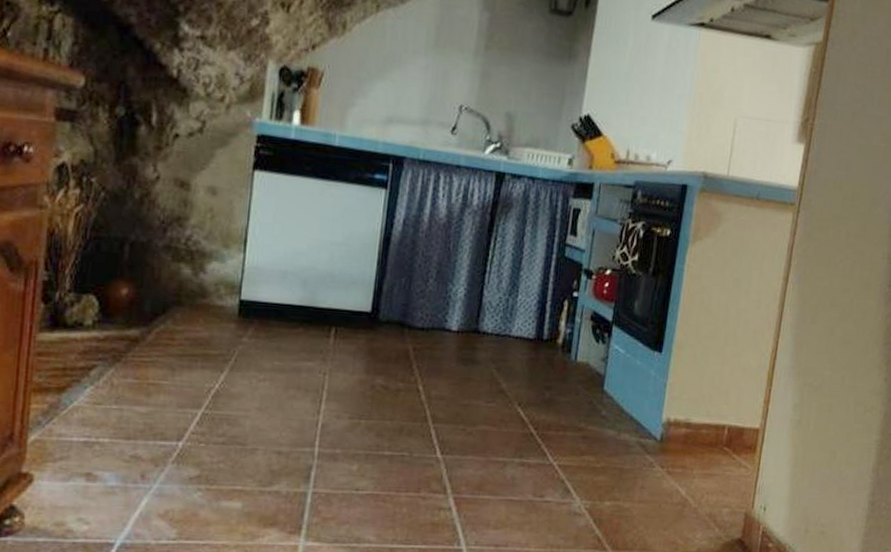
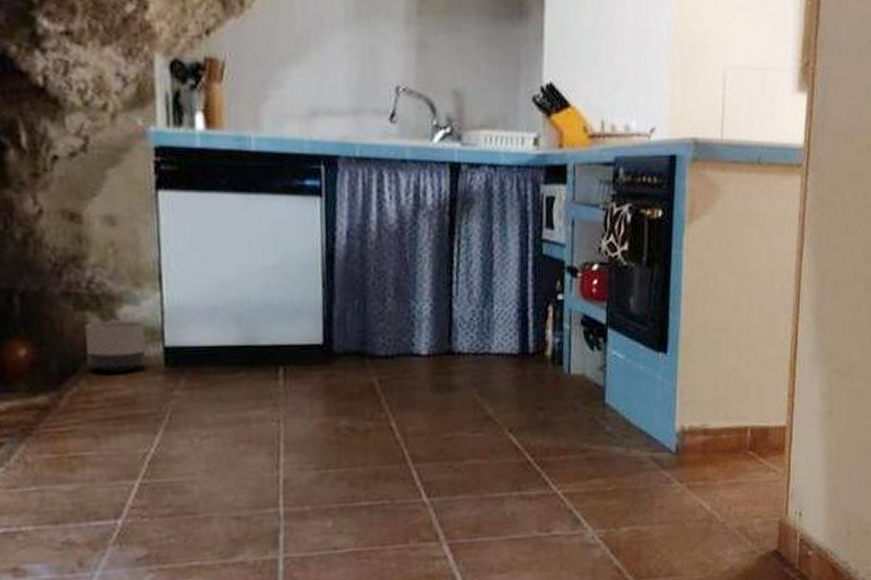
planter: none [175,272,227,317] -> present [85,320,146,372]

